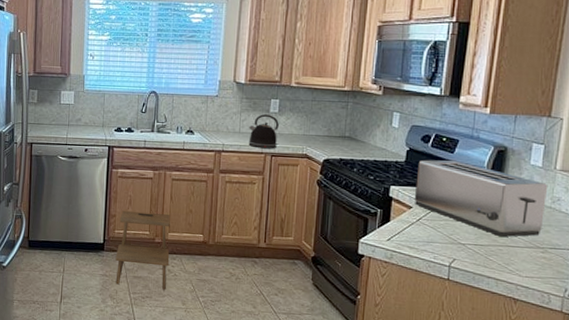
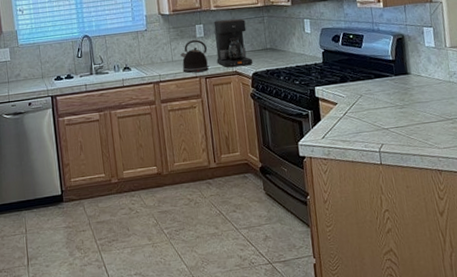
step stool: present [115,210,170,290] -> none [73,153,130,234]
coffee maker: none [287,98,327,150] -> present [213,18,252,67]
toaster: present [414,160,548,237] -> none [334,53,447,116]

